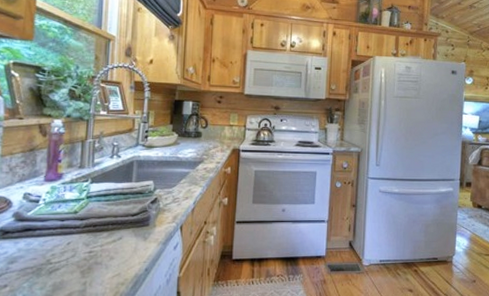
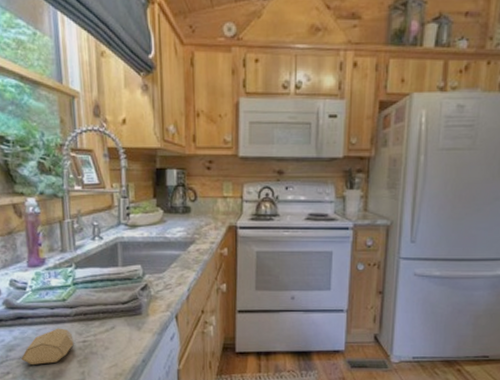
soap bar: none [22,239,80,276] -> present [21,328,74,365]

